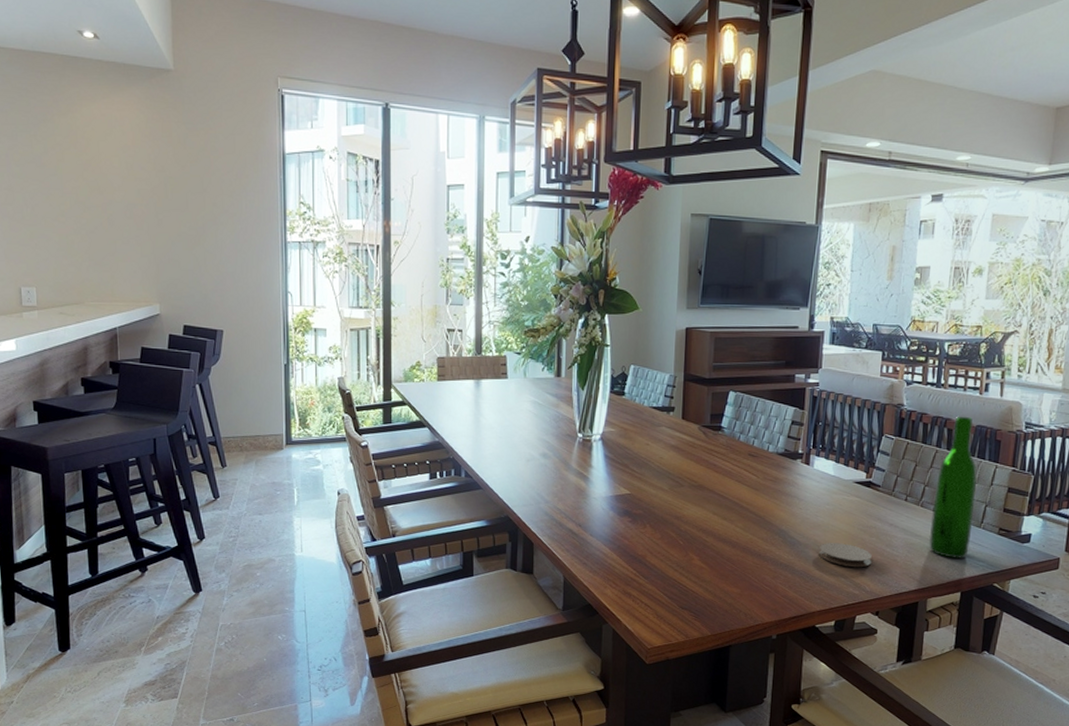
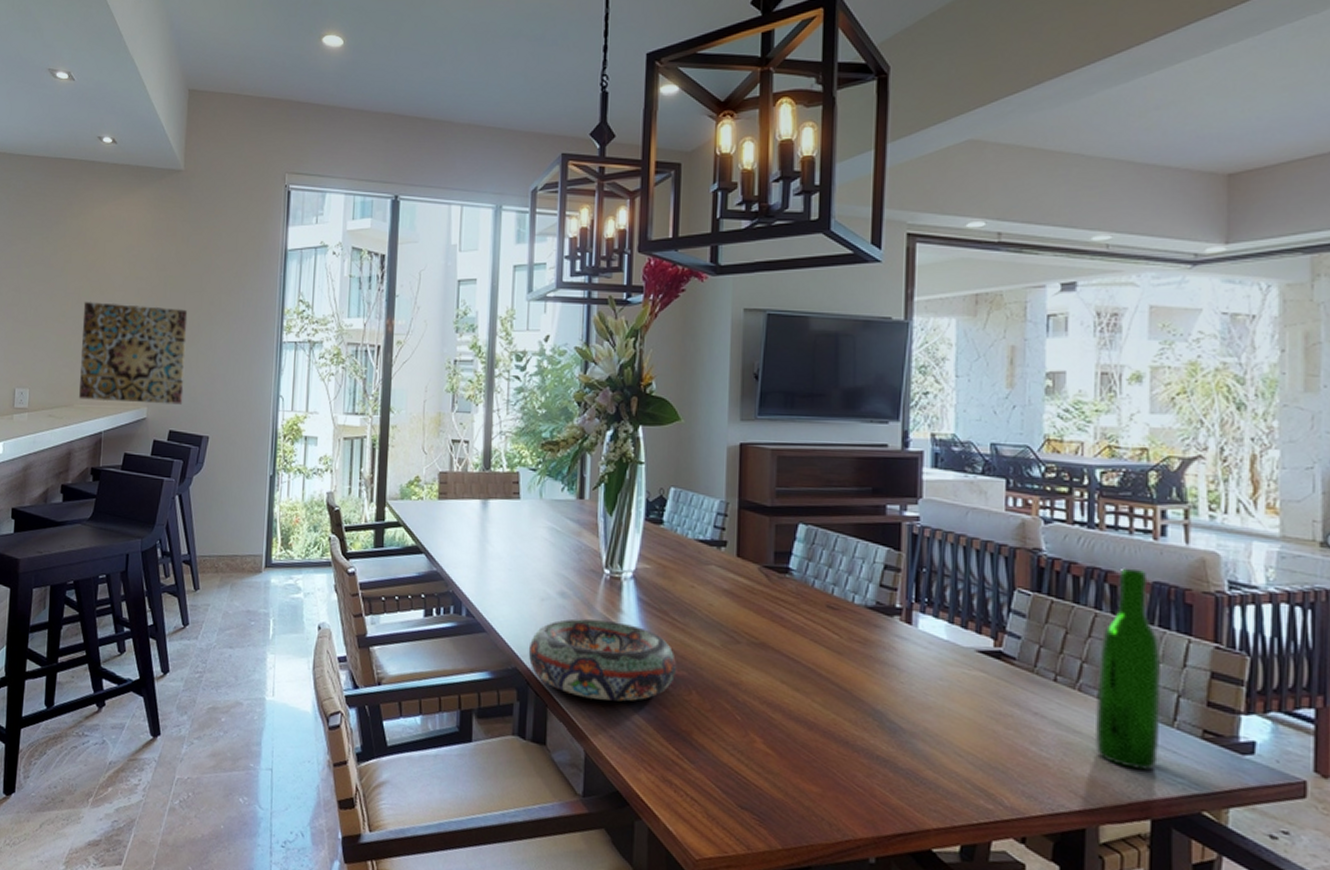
wall art: none [83,201,195,301] -> present [79,301,188,405]
decorative bowl: none [517,474,634,537] -> present [528,619,676,702]
coaster: present [819,543,872,568] -> none [932,732,1010,772]

